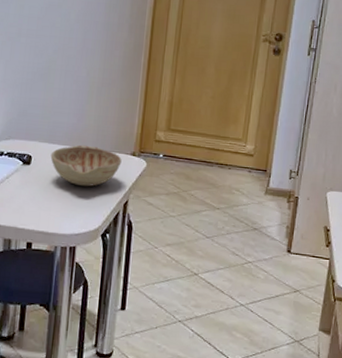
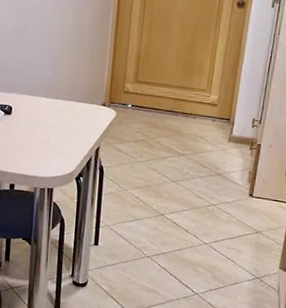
decorative bowl: present [50,144,122,187] -> none [29,96,93,135]

